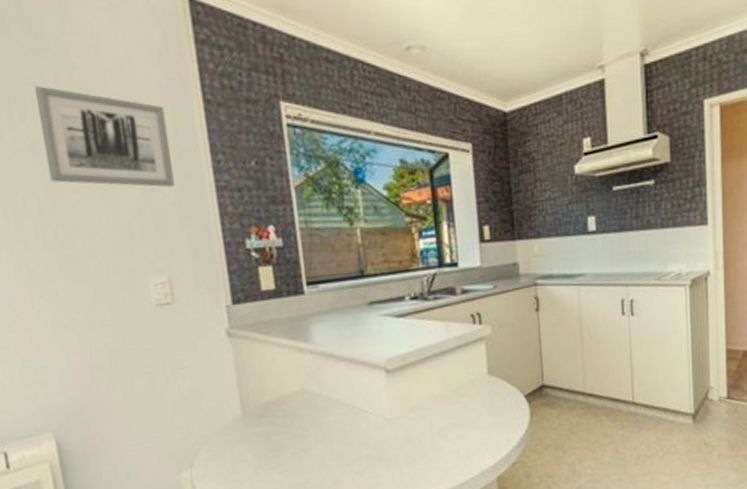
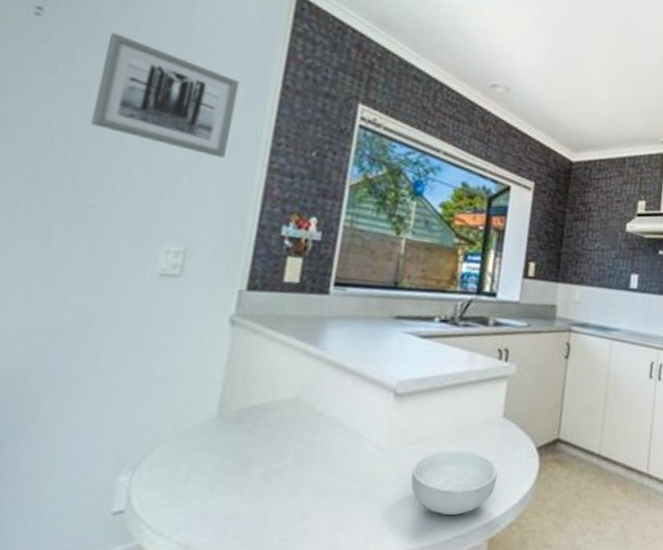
cereal bowl: none [417,408,494,465] -> present [411,450,498,516]

